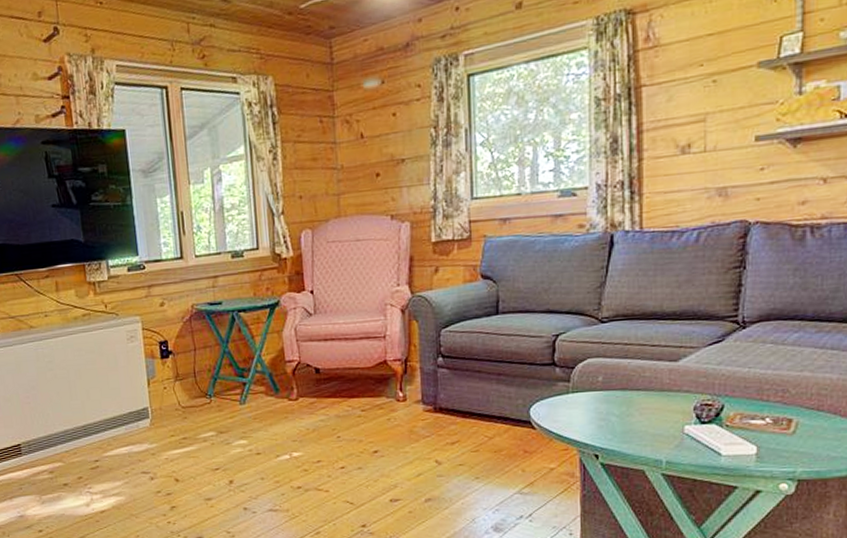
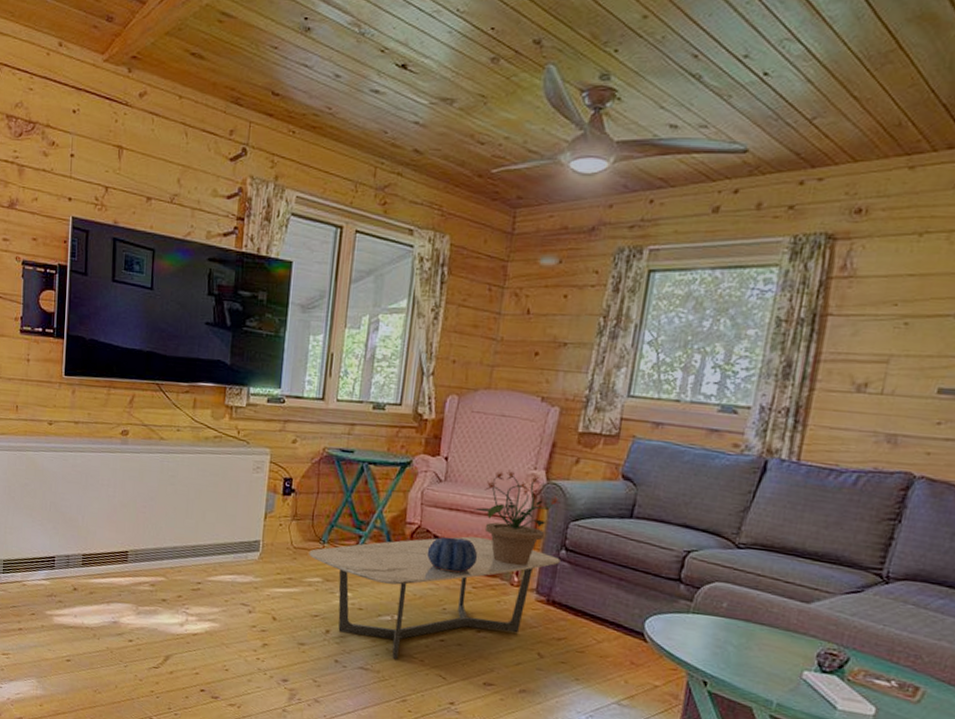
coffee table: none [198,361,439,496] -> present [309,536,560,660]
decorative bowl: none [311,365,361,400] -> present [427,537,478,573]
potted plant: none [347,290,428,382] -> present [473,470,560,566]

